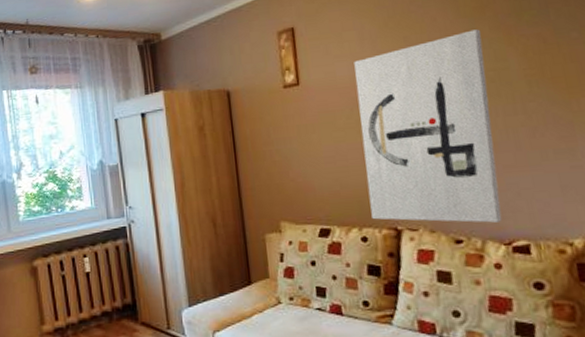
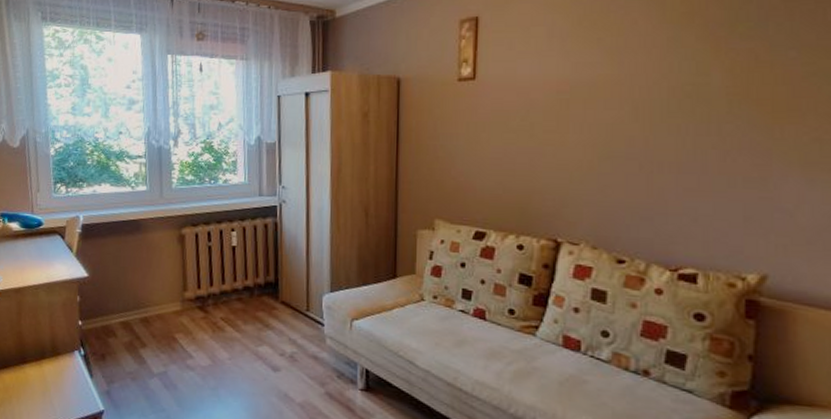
wall art: present [354,29,502,223] -> none [532,38,686,247]

